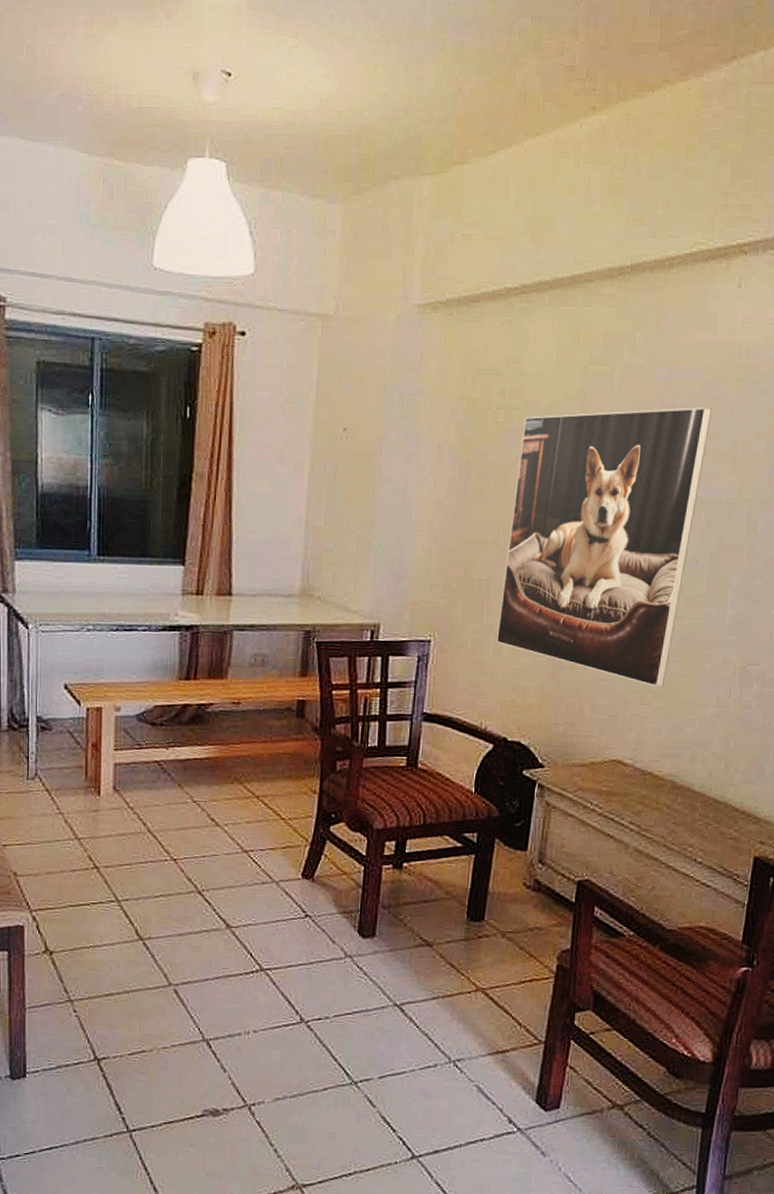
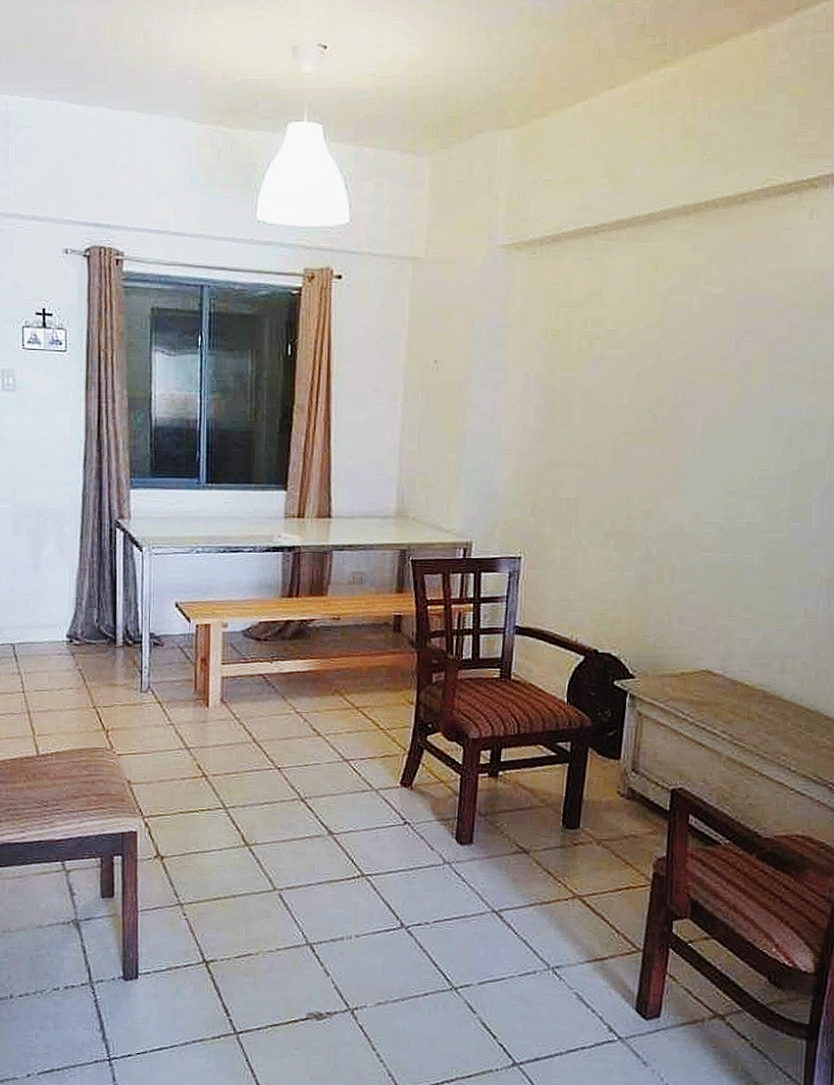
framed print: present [497,406,713,688] -> none [585,331,790,600]

